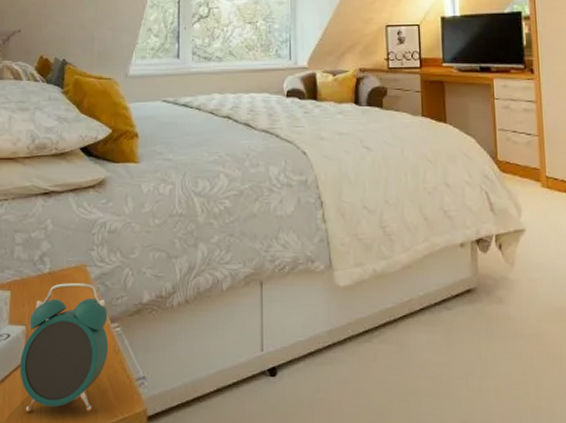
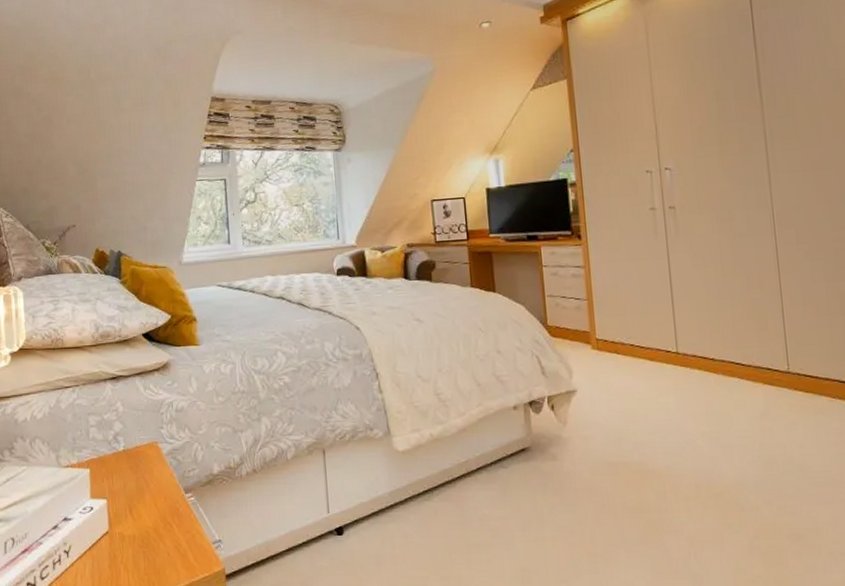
alarm clock: present [20,283,109,413] -> none [104,459,185,576]

